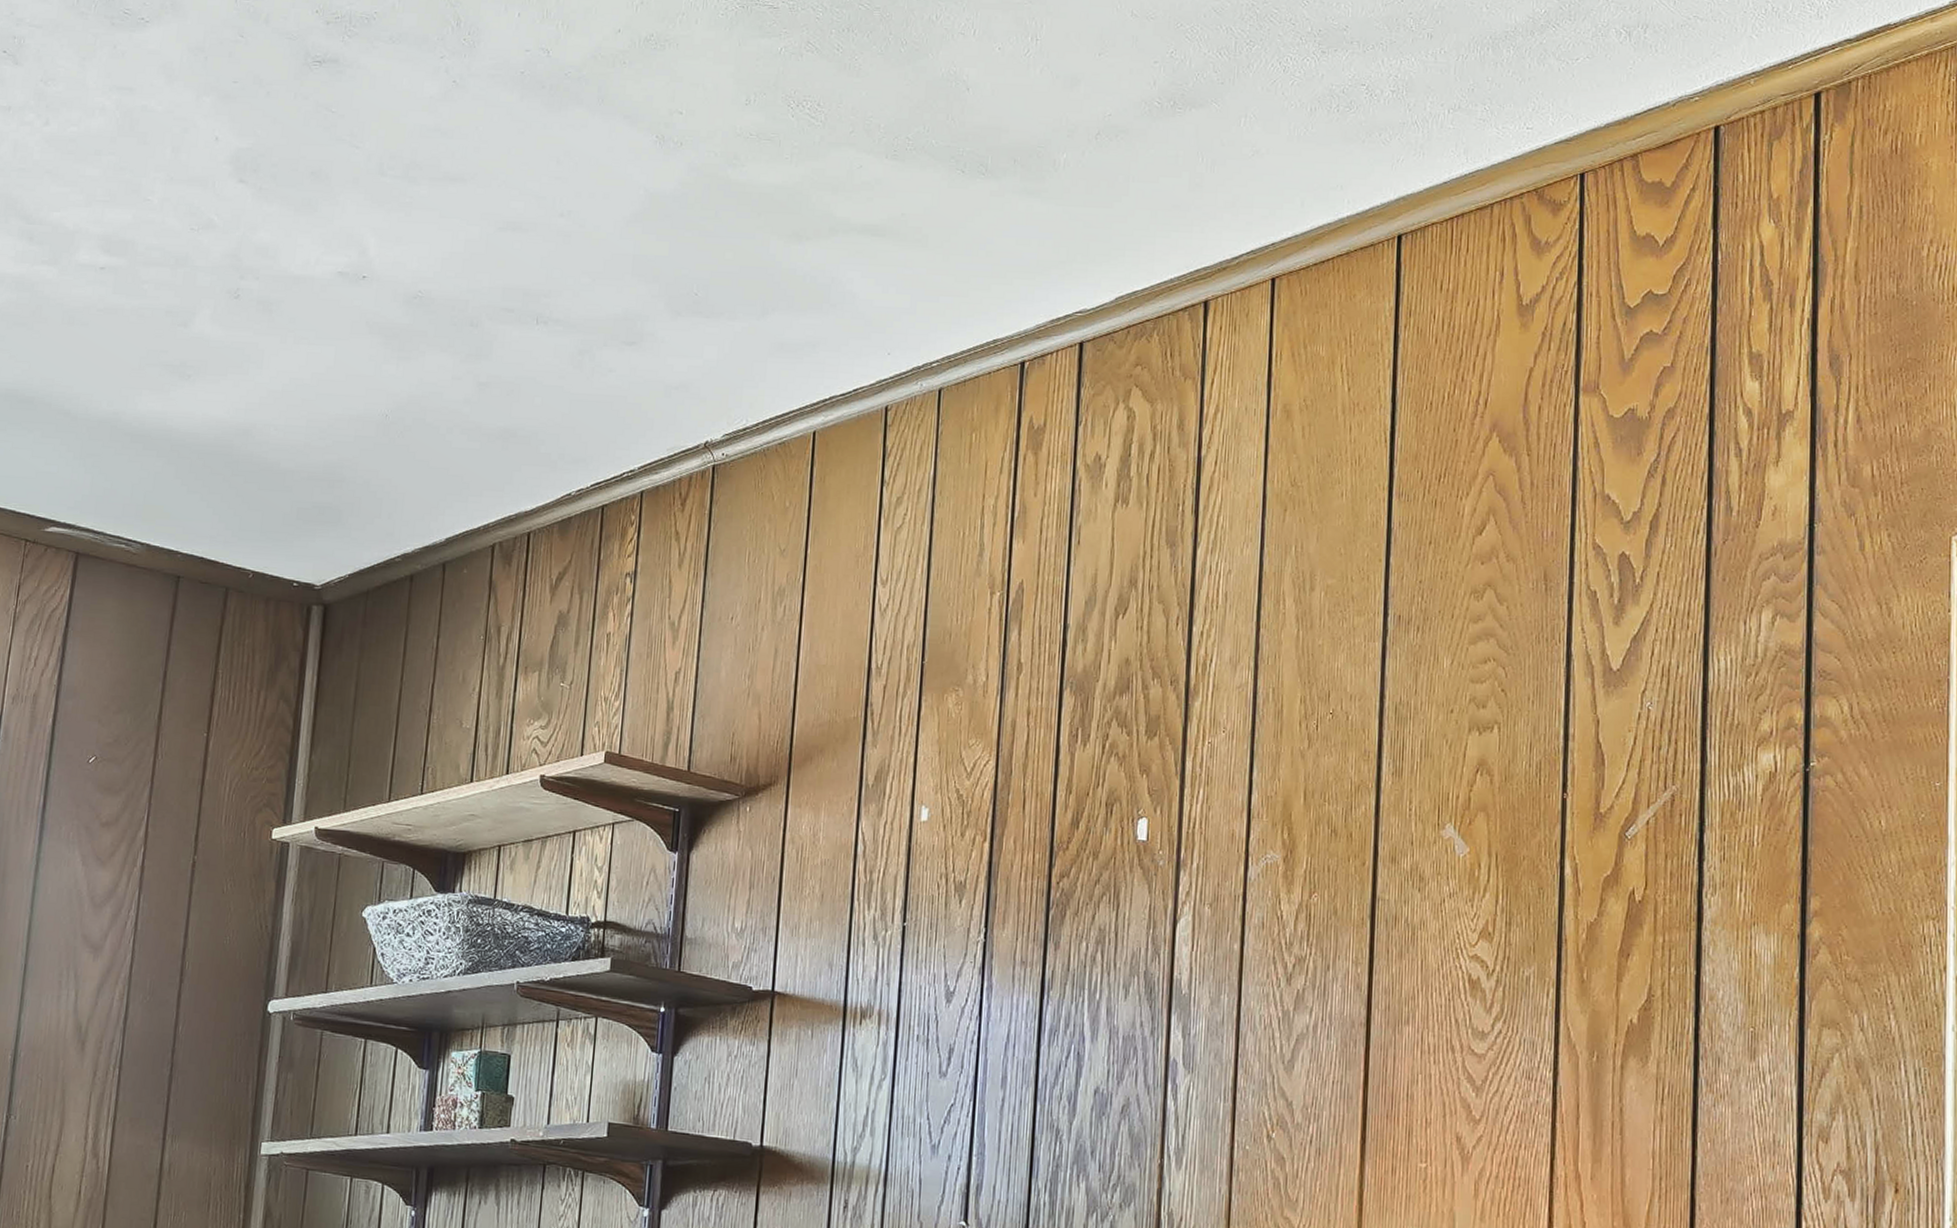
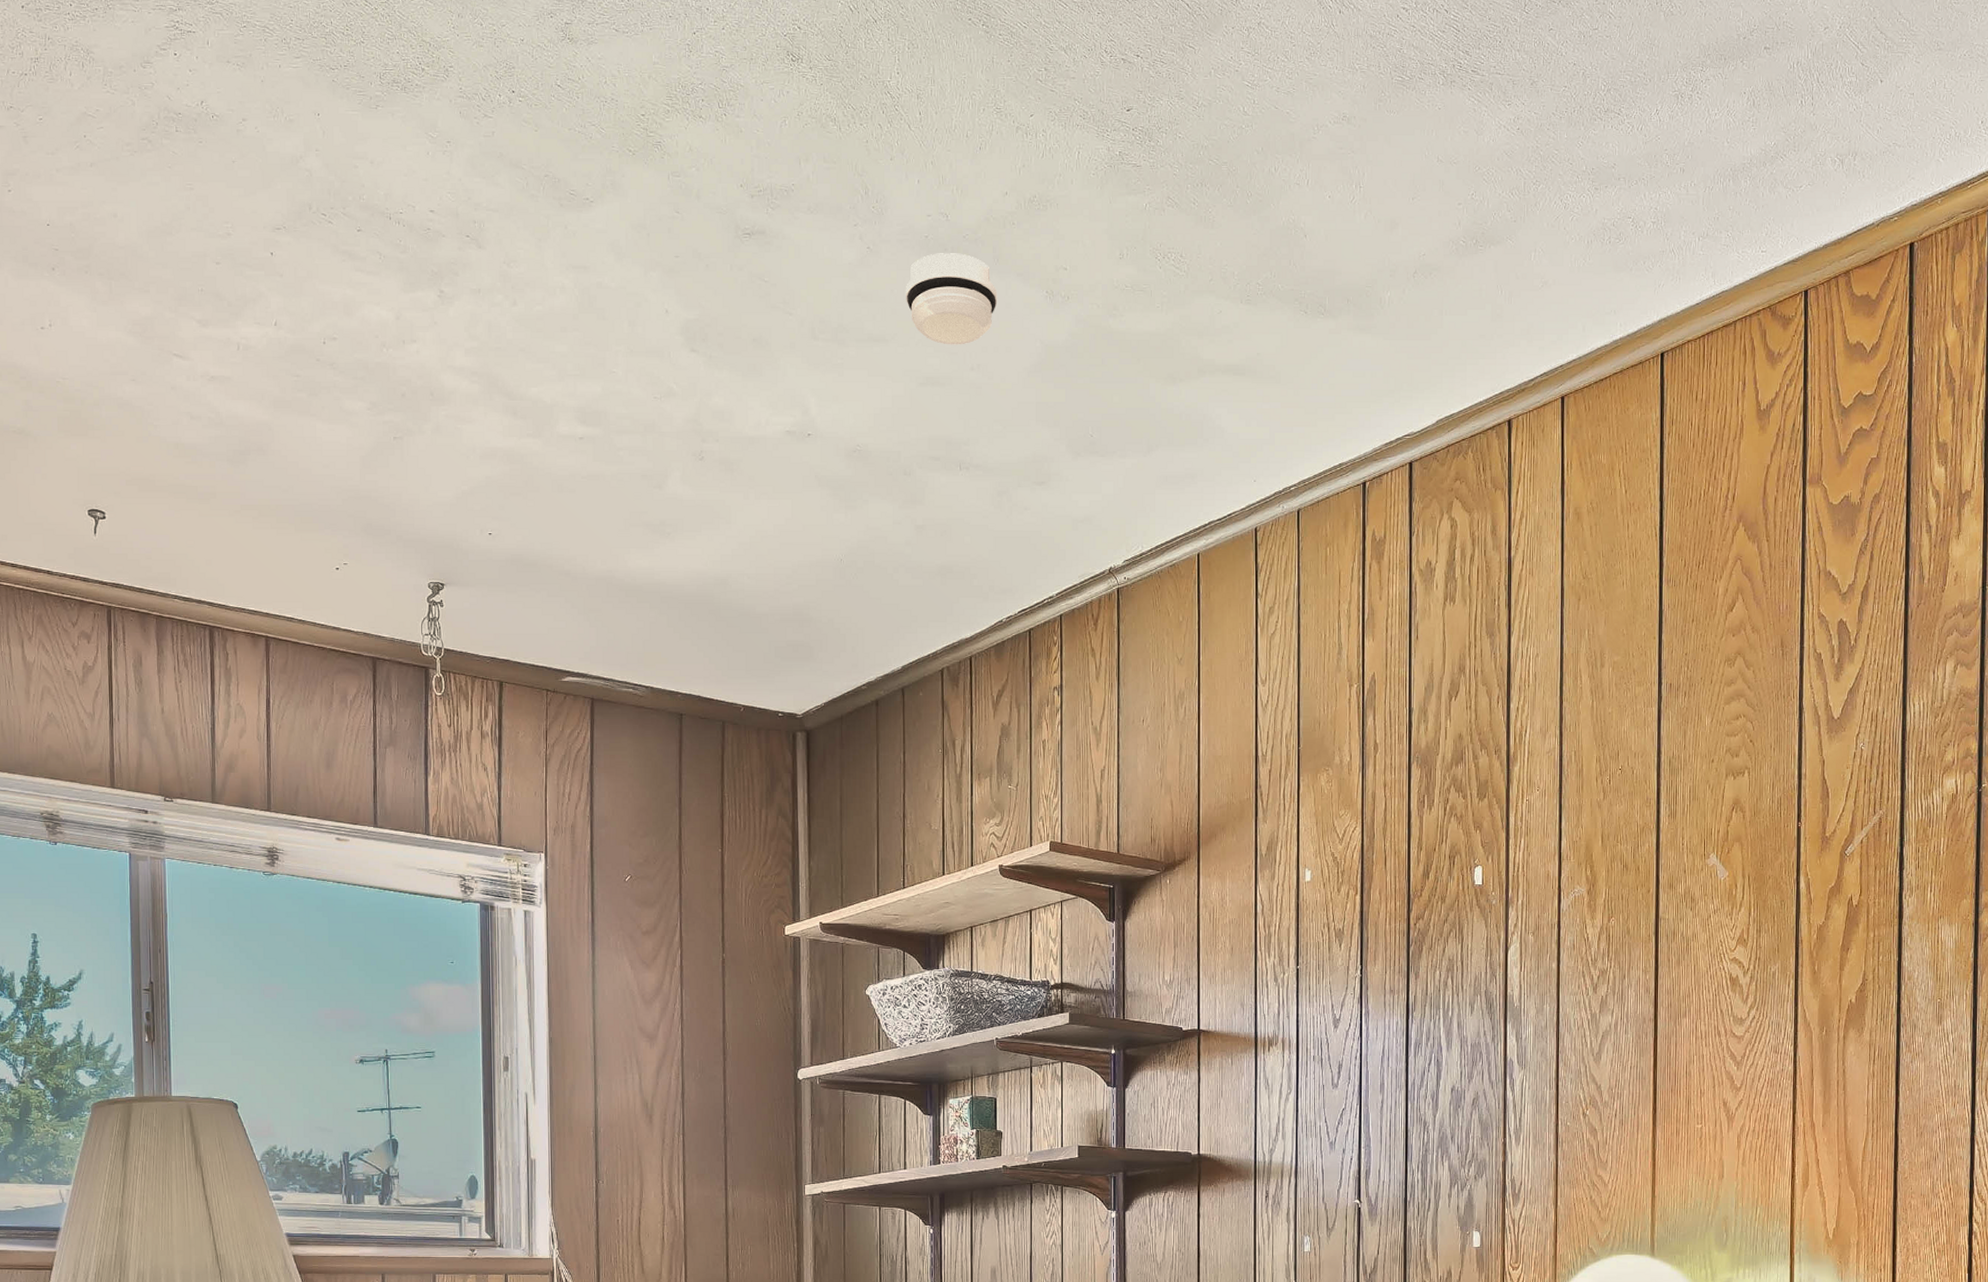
smoke detector: none [492,90,599,189] -> present [906,253,998,345]

